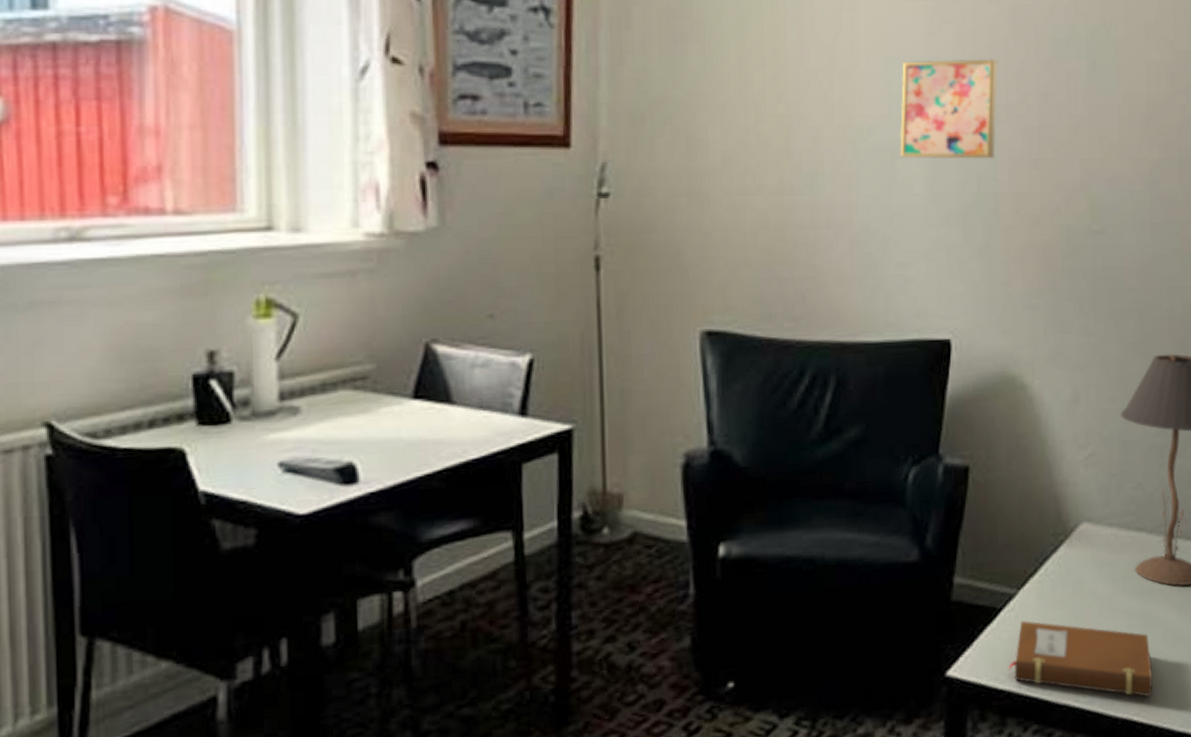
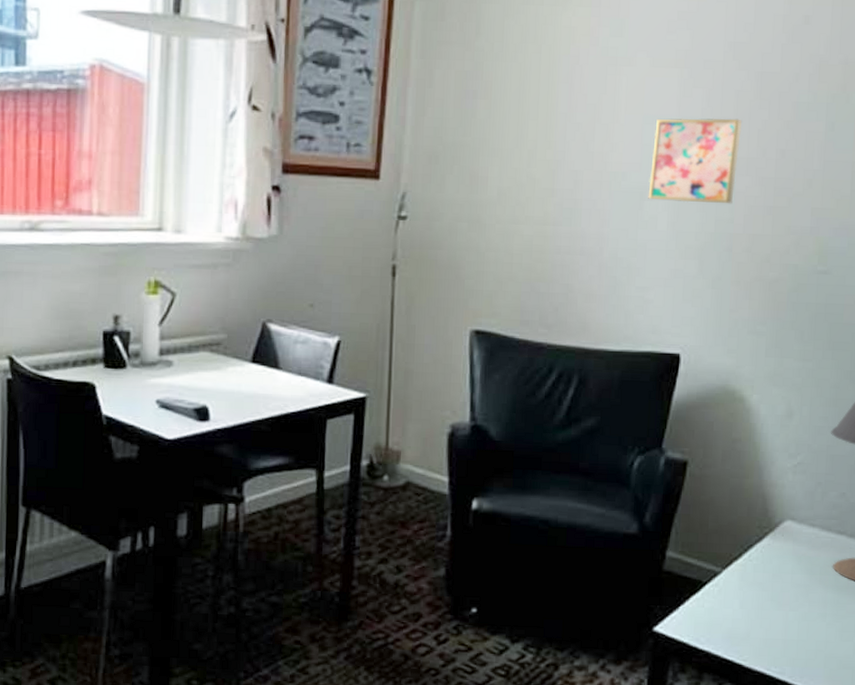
notebook: present [1007,620,1153,697] -> none [708,595,842,677]

